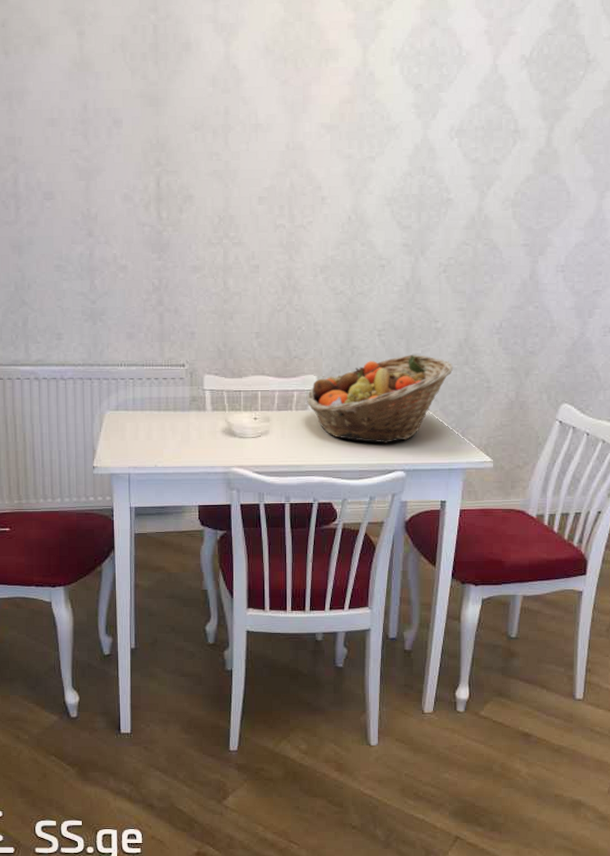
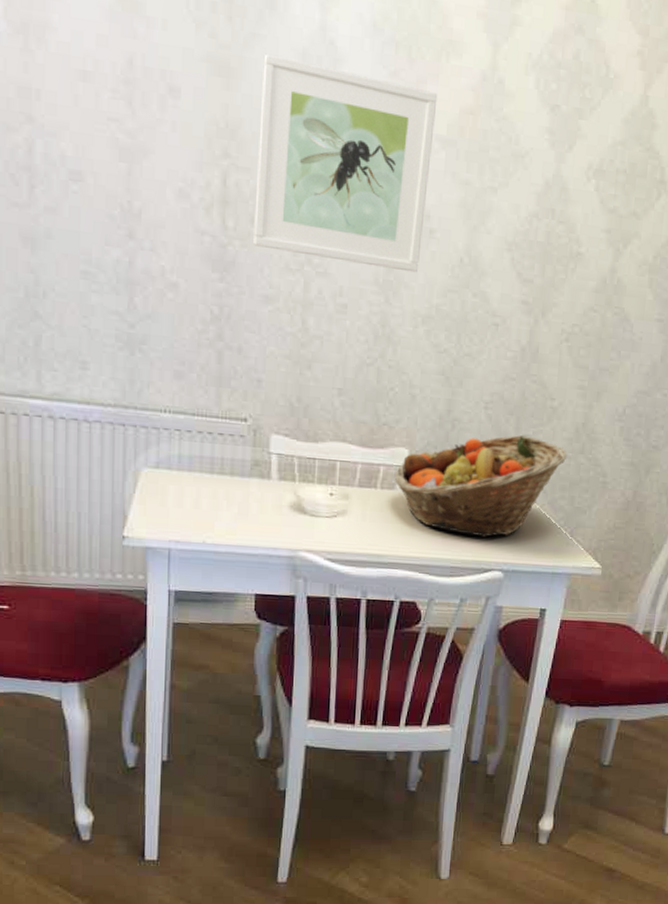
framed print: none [182,83,321,233] -> present [253,53,438,273]

